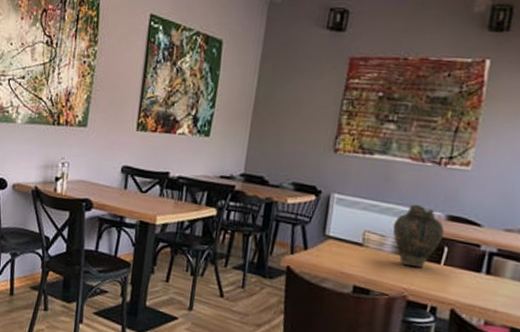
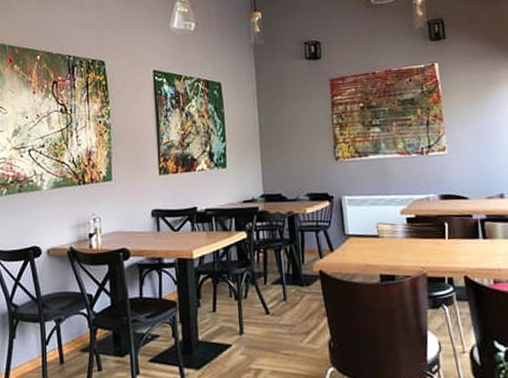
vase: present [392,204,444,268] -> none [399,191,441,247]

